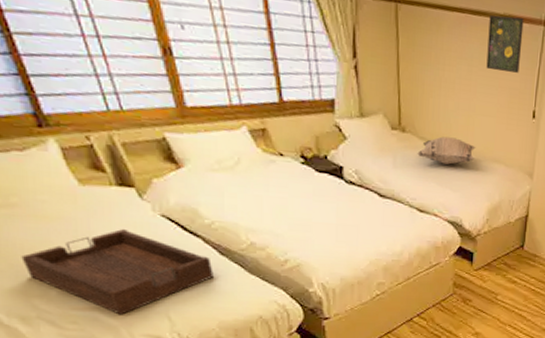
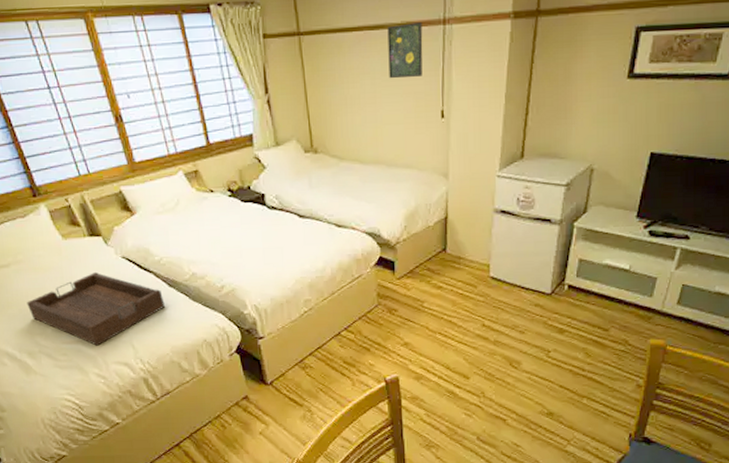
decorative pillow: present [417,136,476,165] -> none [330,150,387,178]

